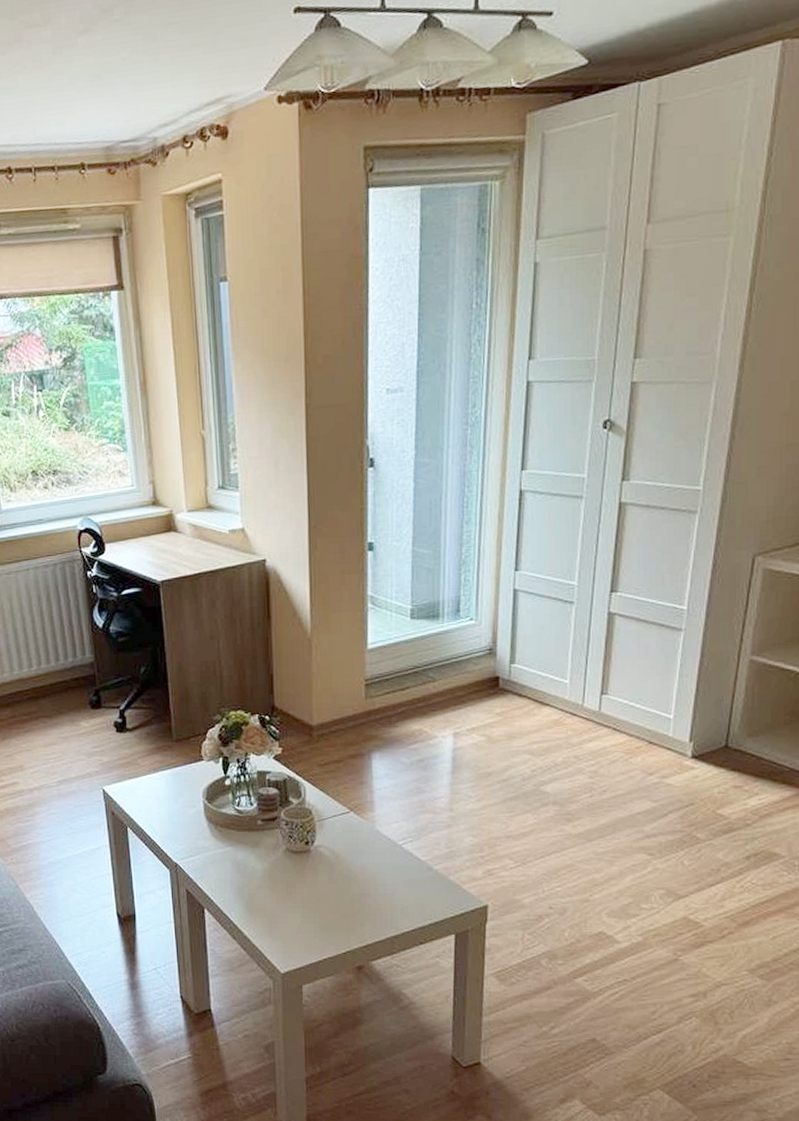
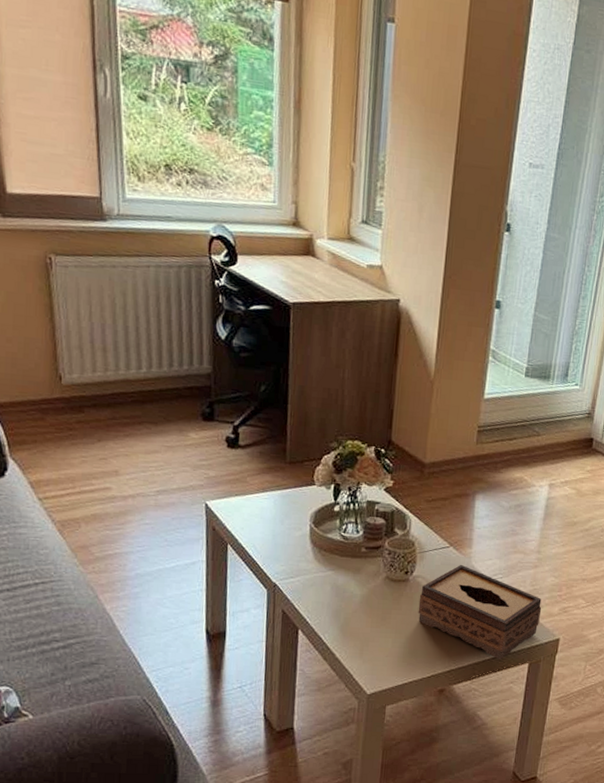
tissue box: none [323,829,463,932] -> present [418,564,542,660]

